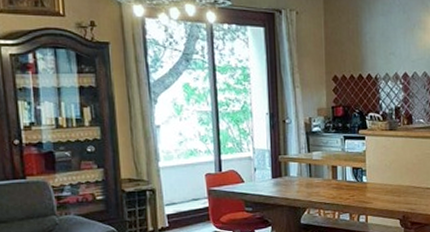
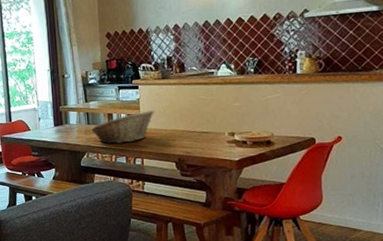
fruit basket: none [314,163,381,199] -> present [91,110,155,144]

